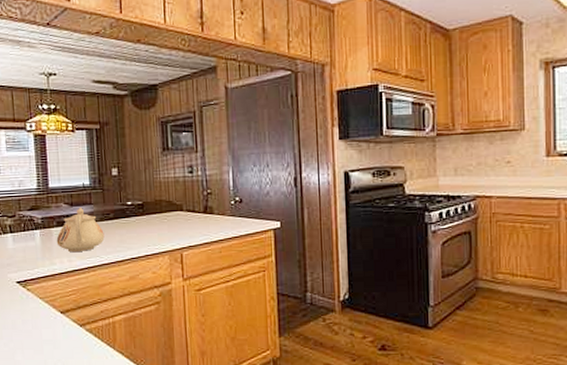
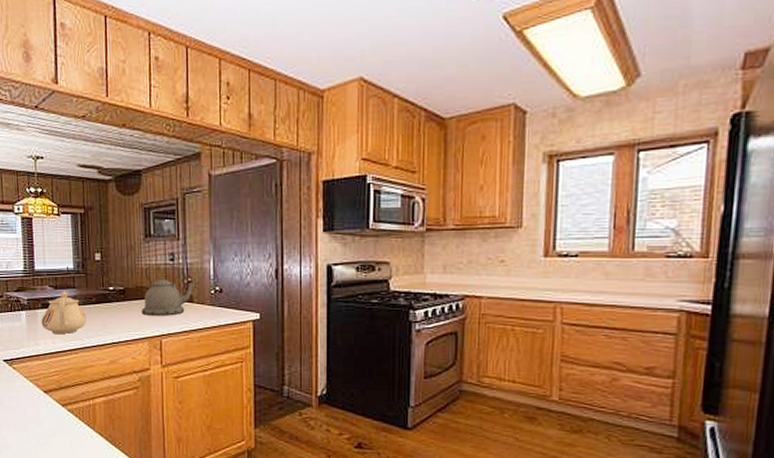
kettle: none [161,177,216,229] -> present [141,265,196,316]

